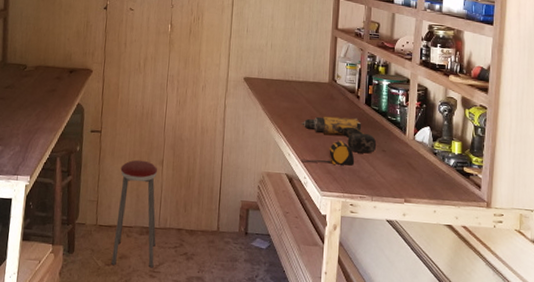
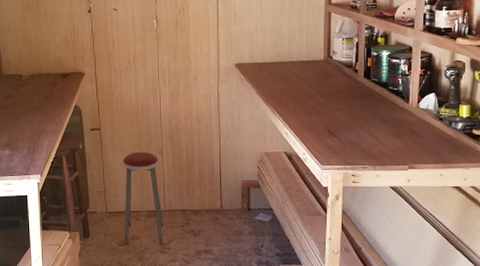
power drill: present [301,116,377,154] -> none [297,91,378,126]
tape measure: present [301,140,355,166] -> none [299,115,355,140]

